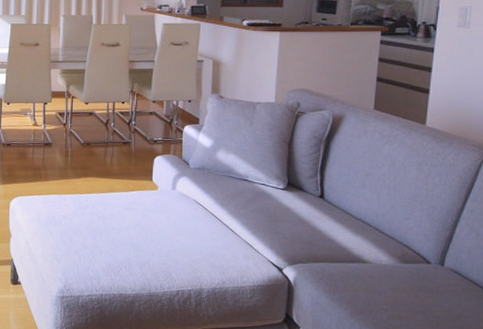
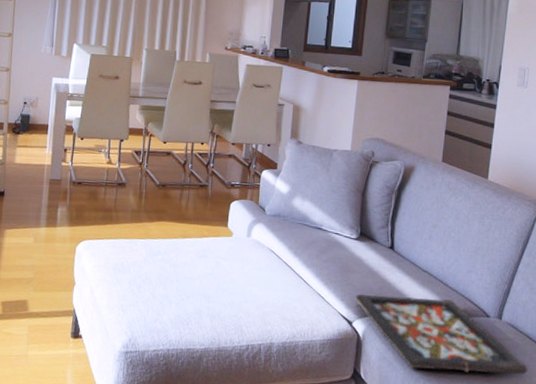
decorative tray: none [285,243,474,321] -> present [356,294,528,375]

